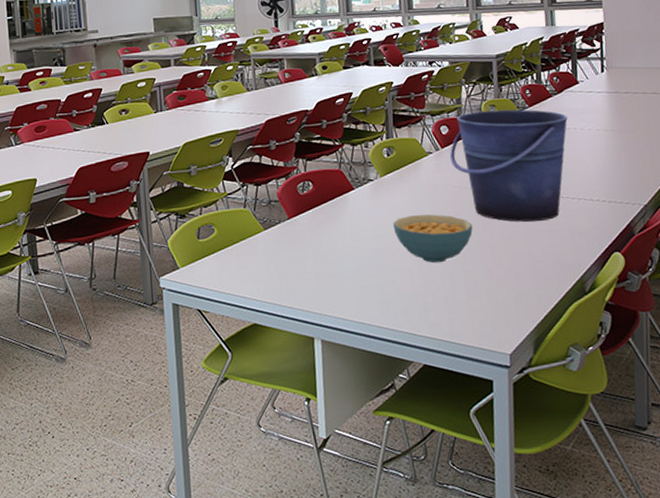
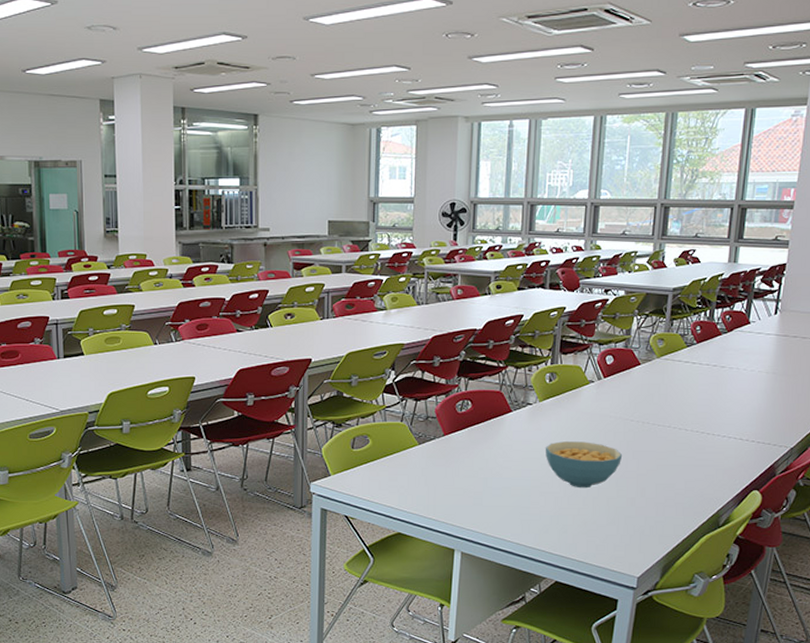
bucket: present [449,109,568,222] -> none [610,344,733,455]

